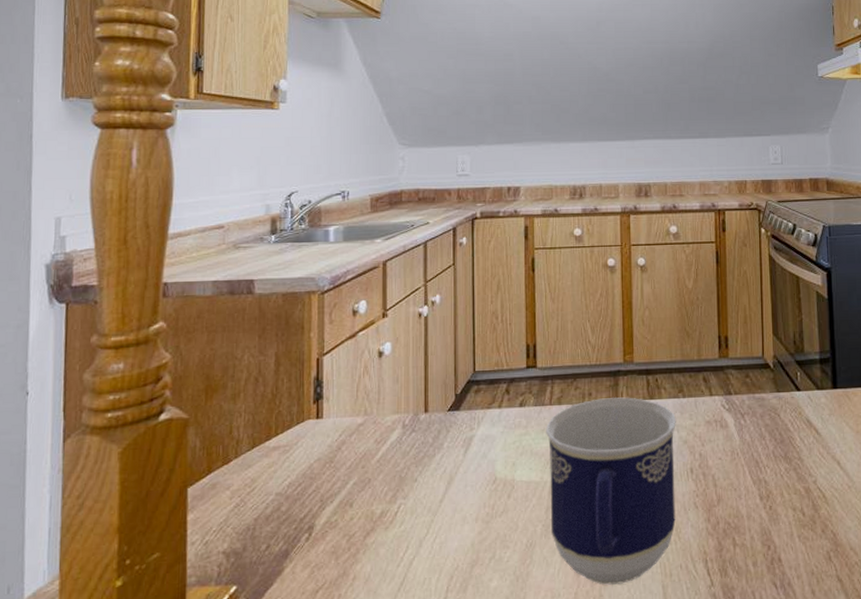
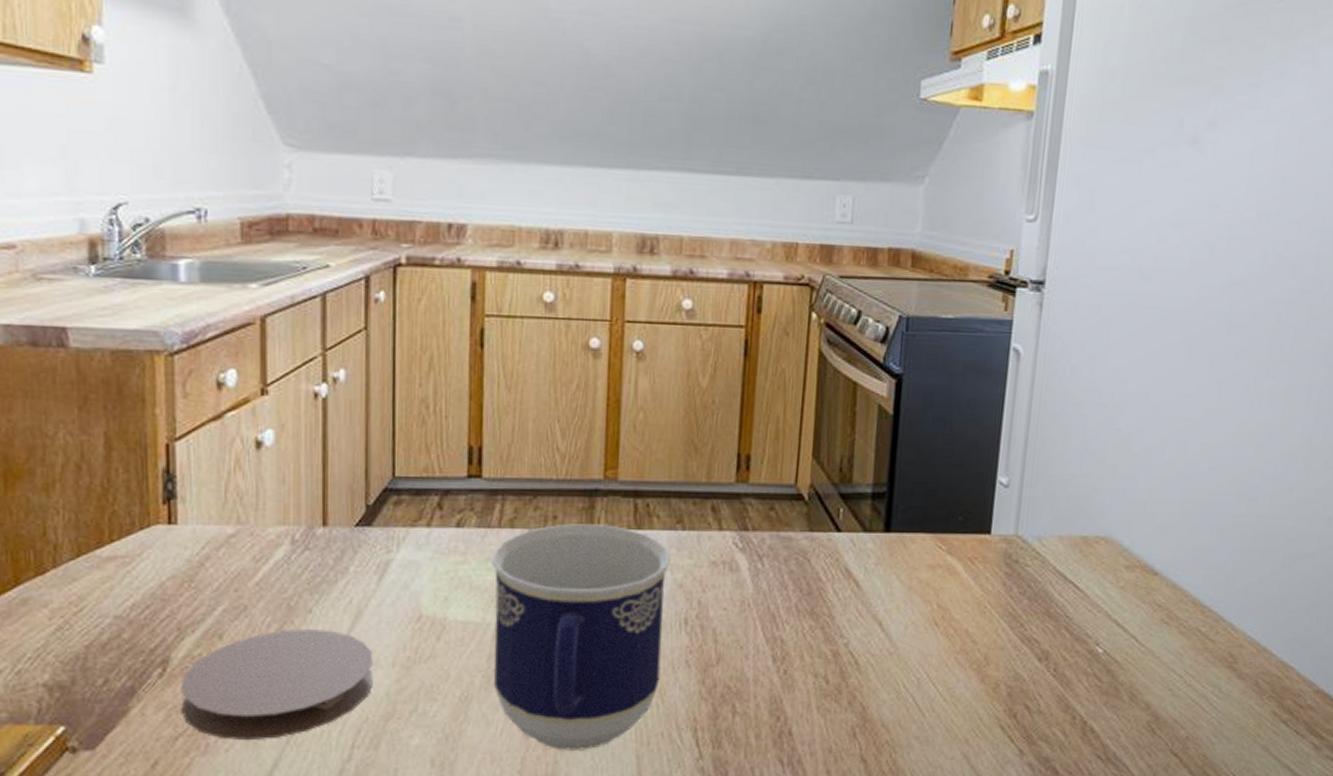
coaster: none [321,494,462,591] -> present [180,629,373,741]

